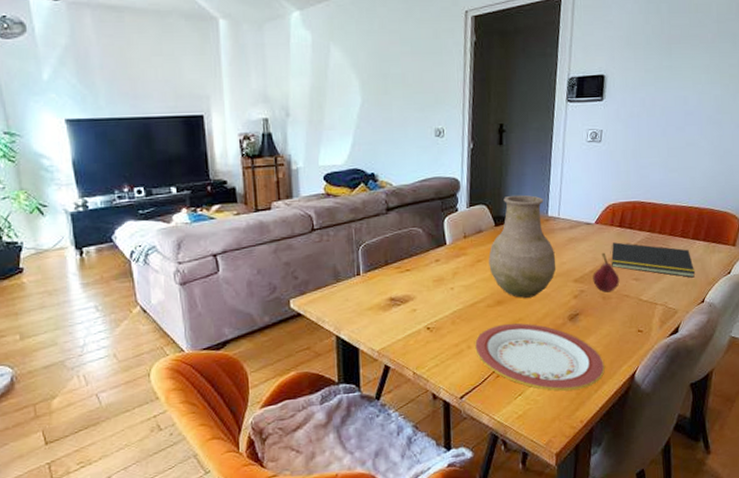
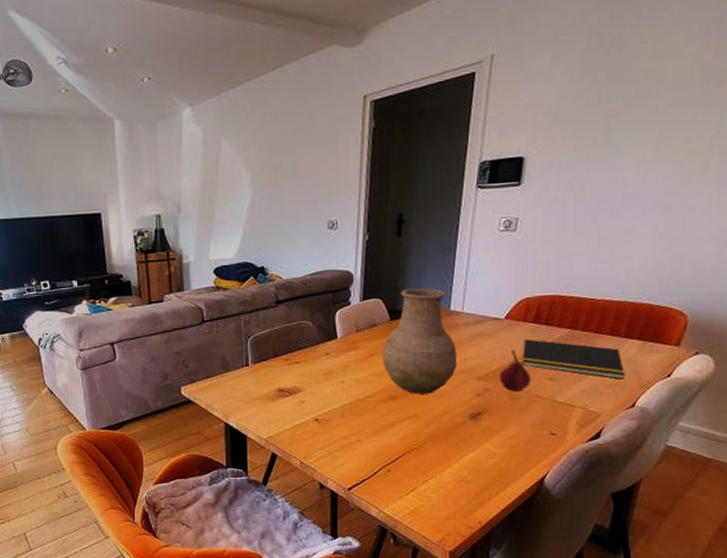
plate: present [474,323,605,391] -> none [364,419,509,490]

